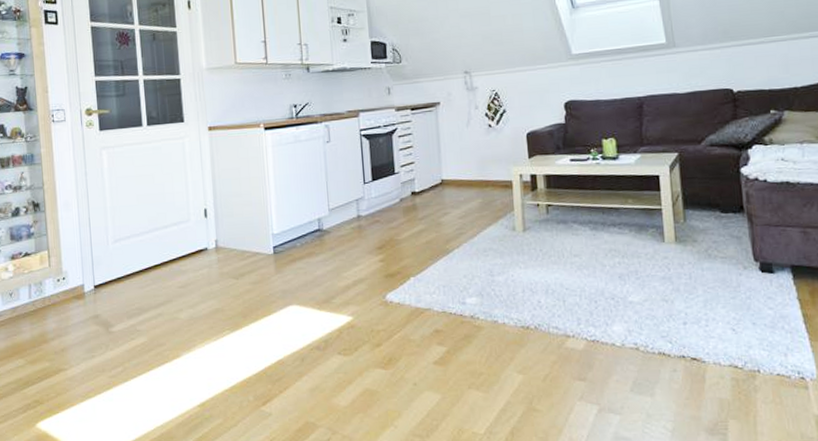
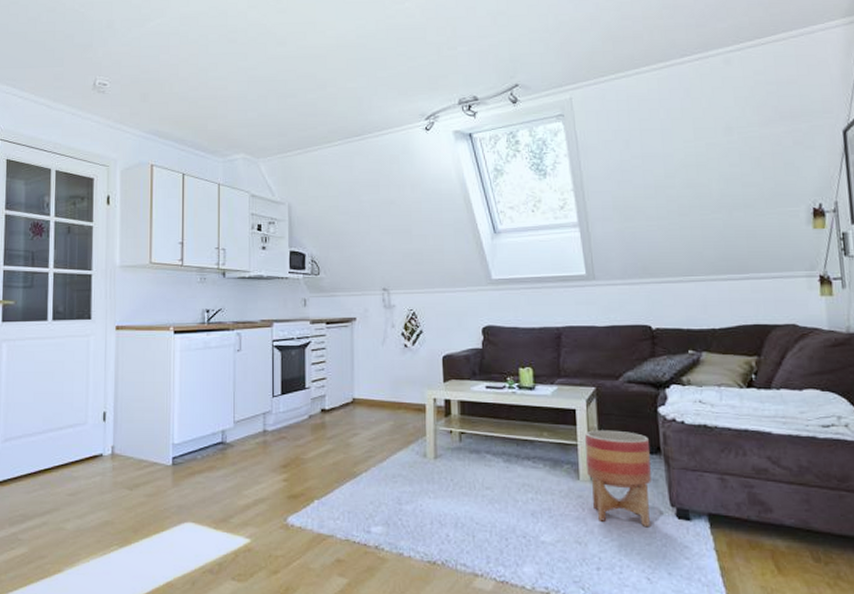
planter: none [669,192,735,281] -> present [585,430,651,526]

